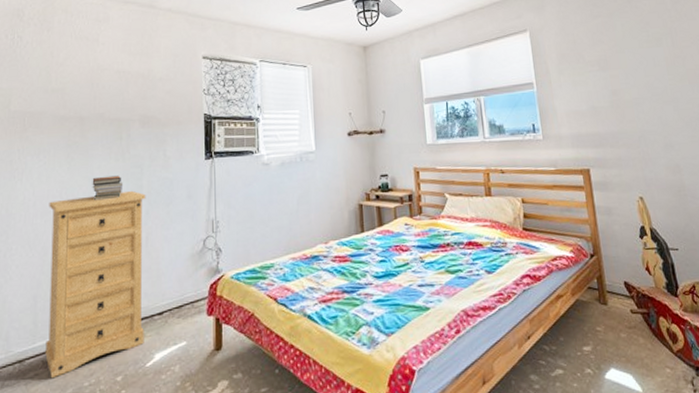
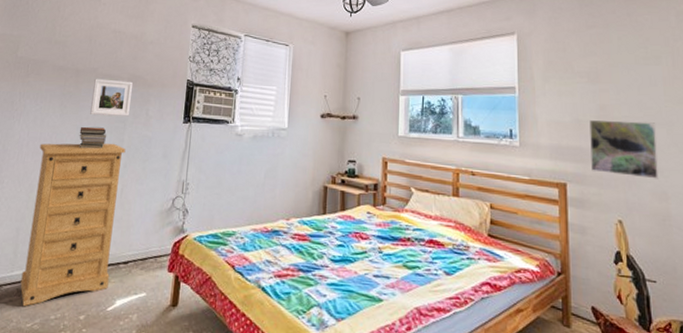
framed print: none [101,123,145,163] -> present [90,78,133,117]
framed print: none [604,101,671,154] -> present [589,120,659,179]

